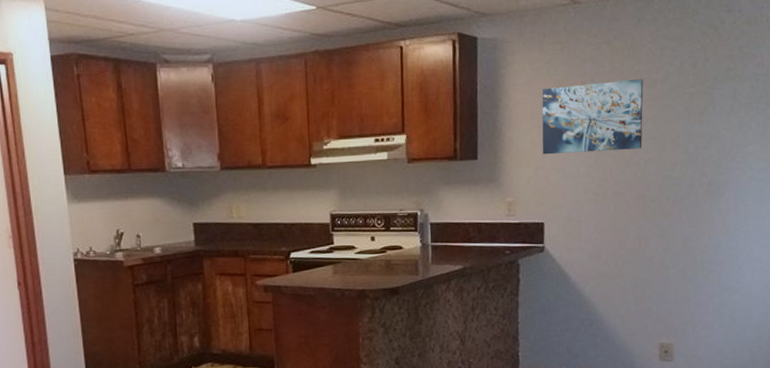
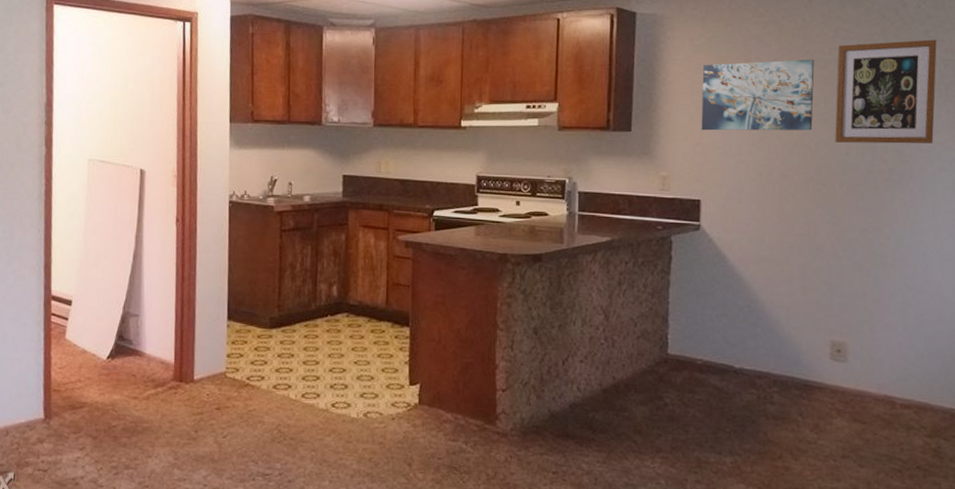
wall art: none [662,54,750,159] -> present [835,39,937,144]

